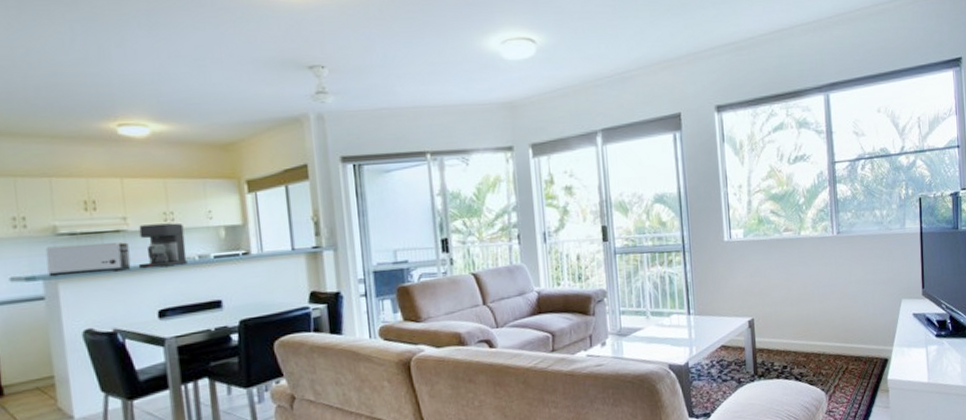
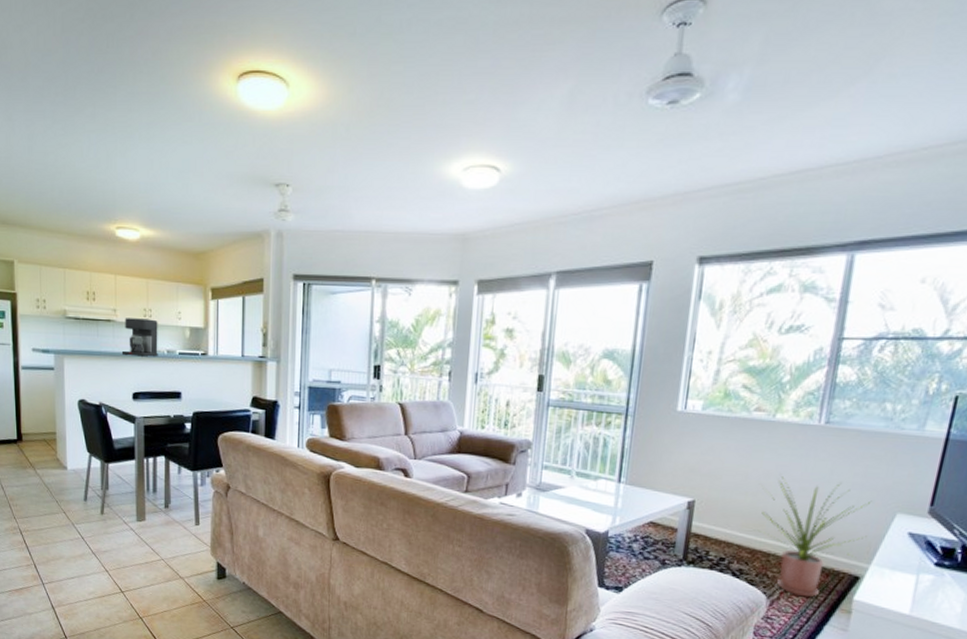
toaster: present [45,242,131,277] -> none [57,327,116,355]
house plant: none [806,281,886,386] -> present [757,476,872,598]

